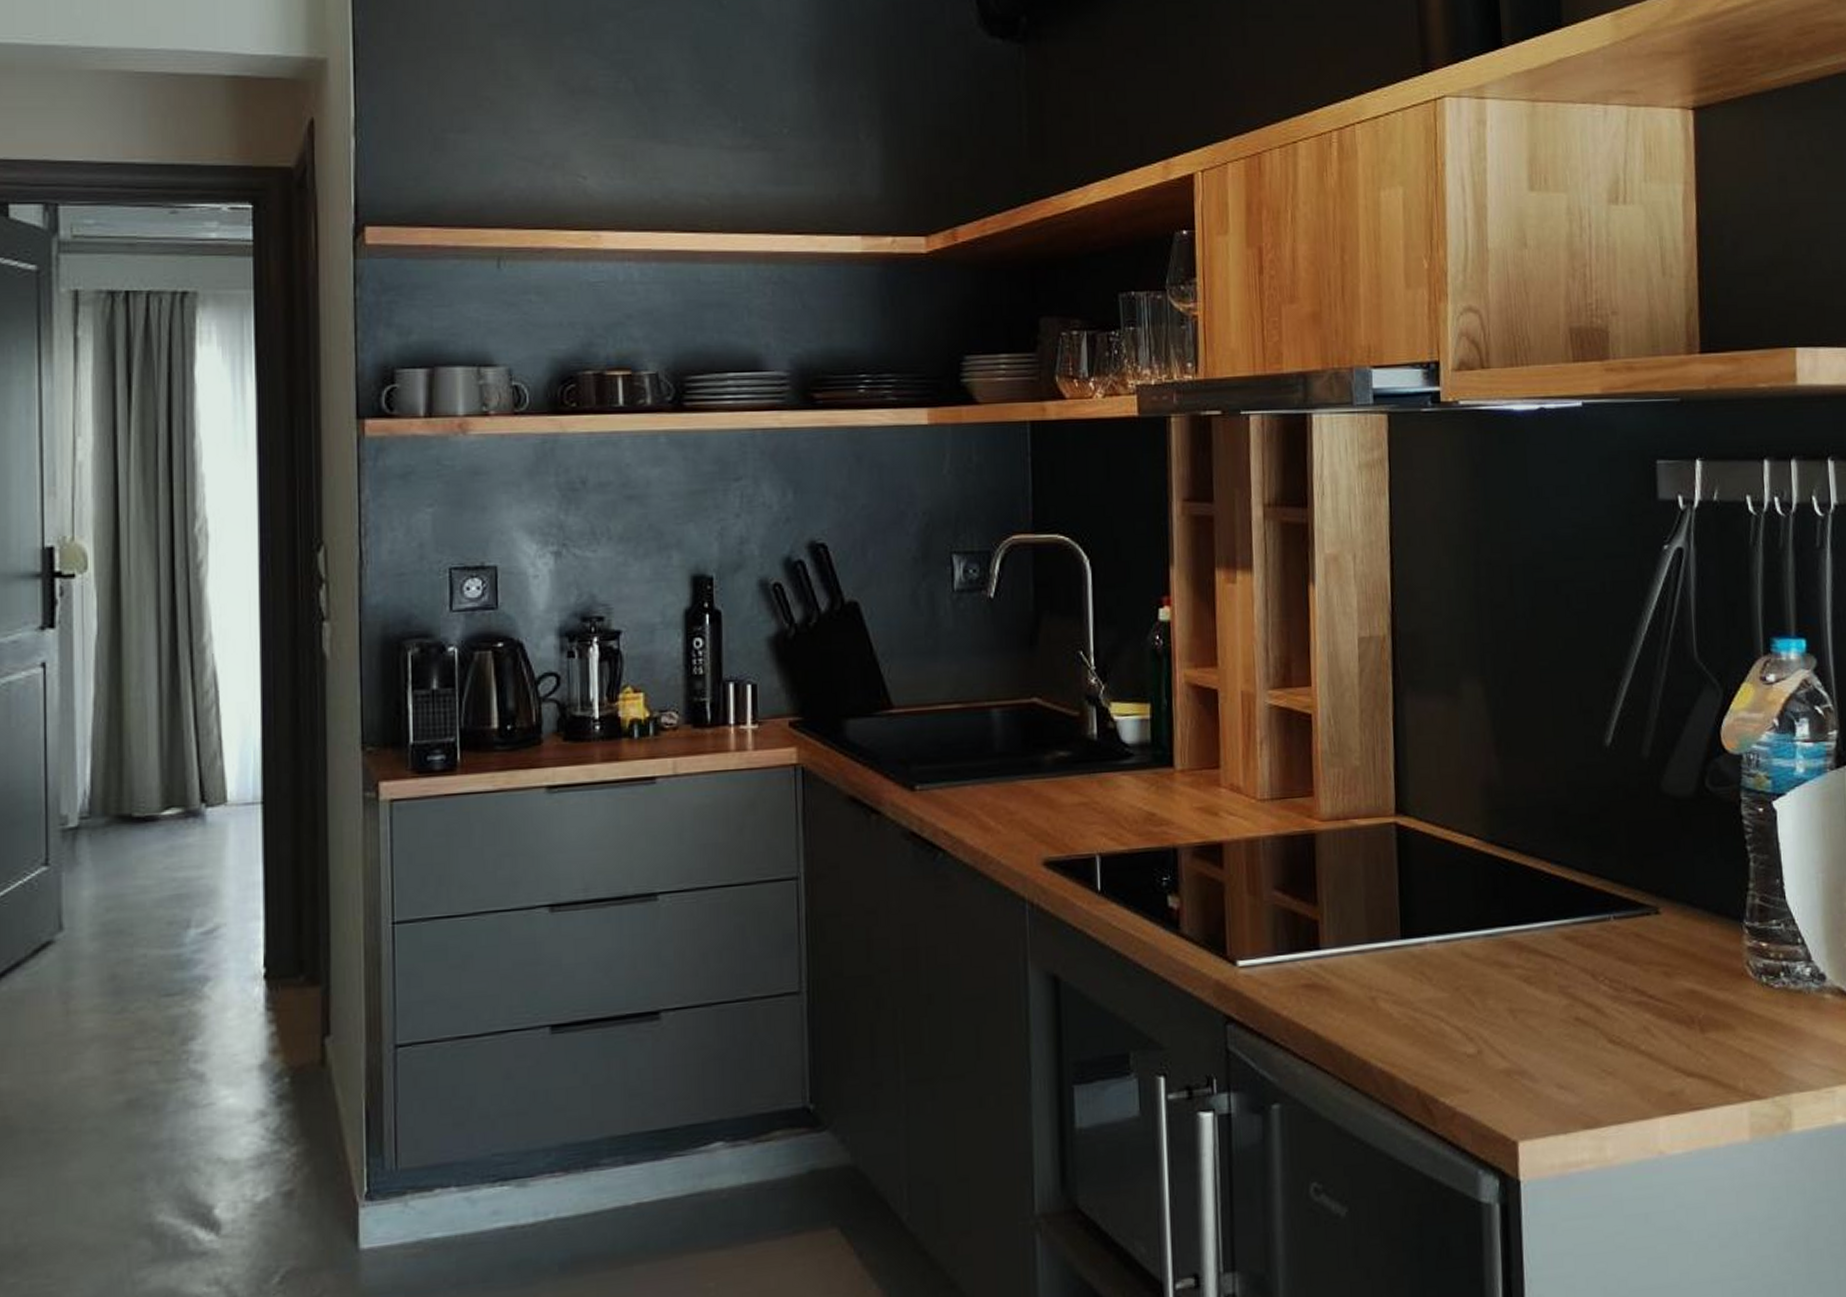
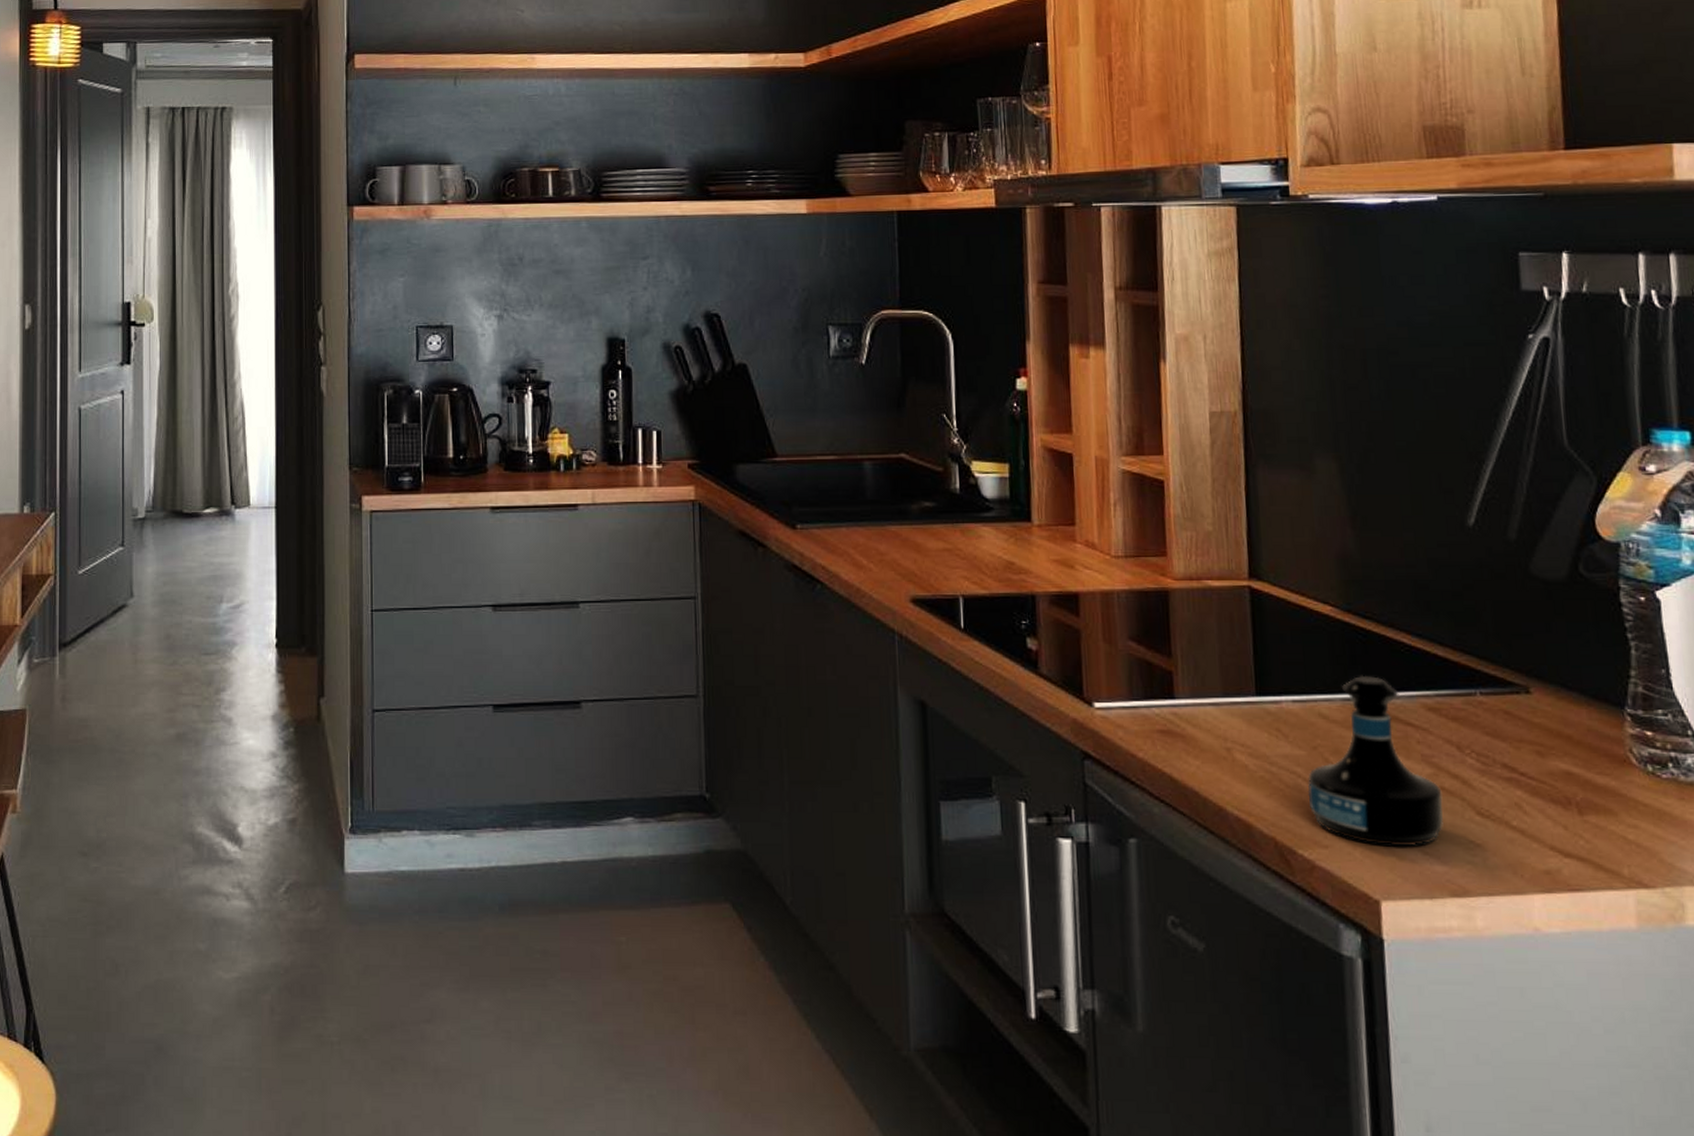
tequila bottle: none [1450,908,1578,1084] -> present [1307,675,1443,847]

